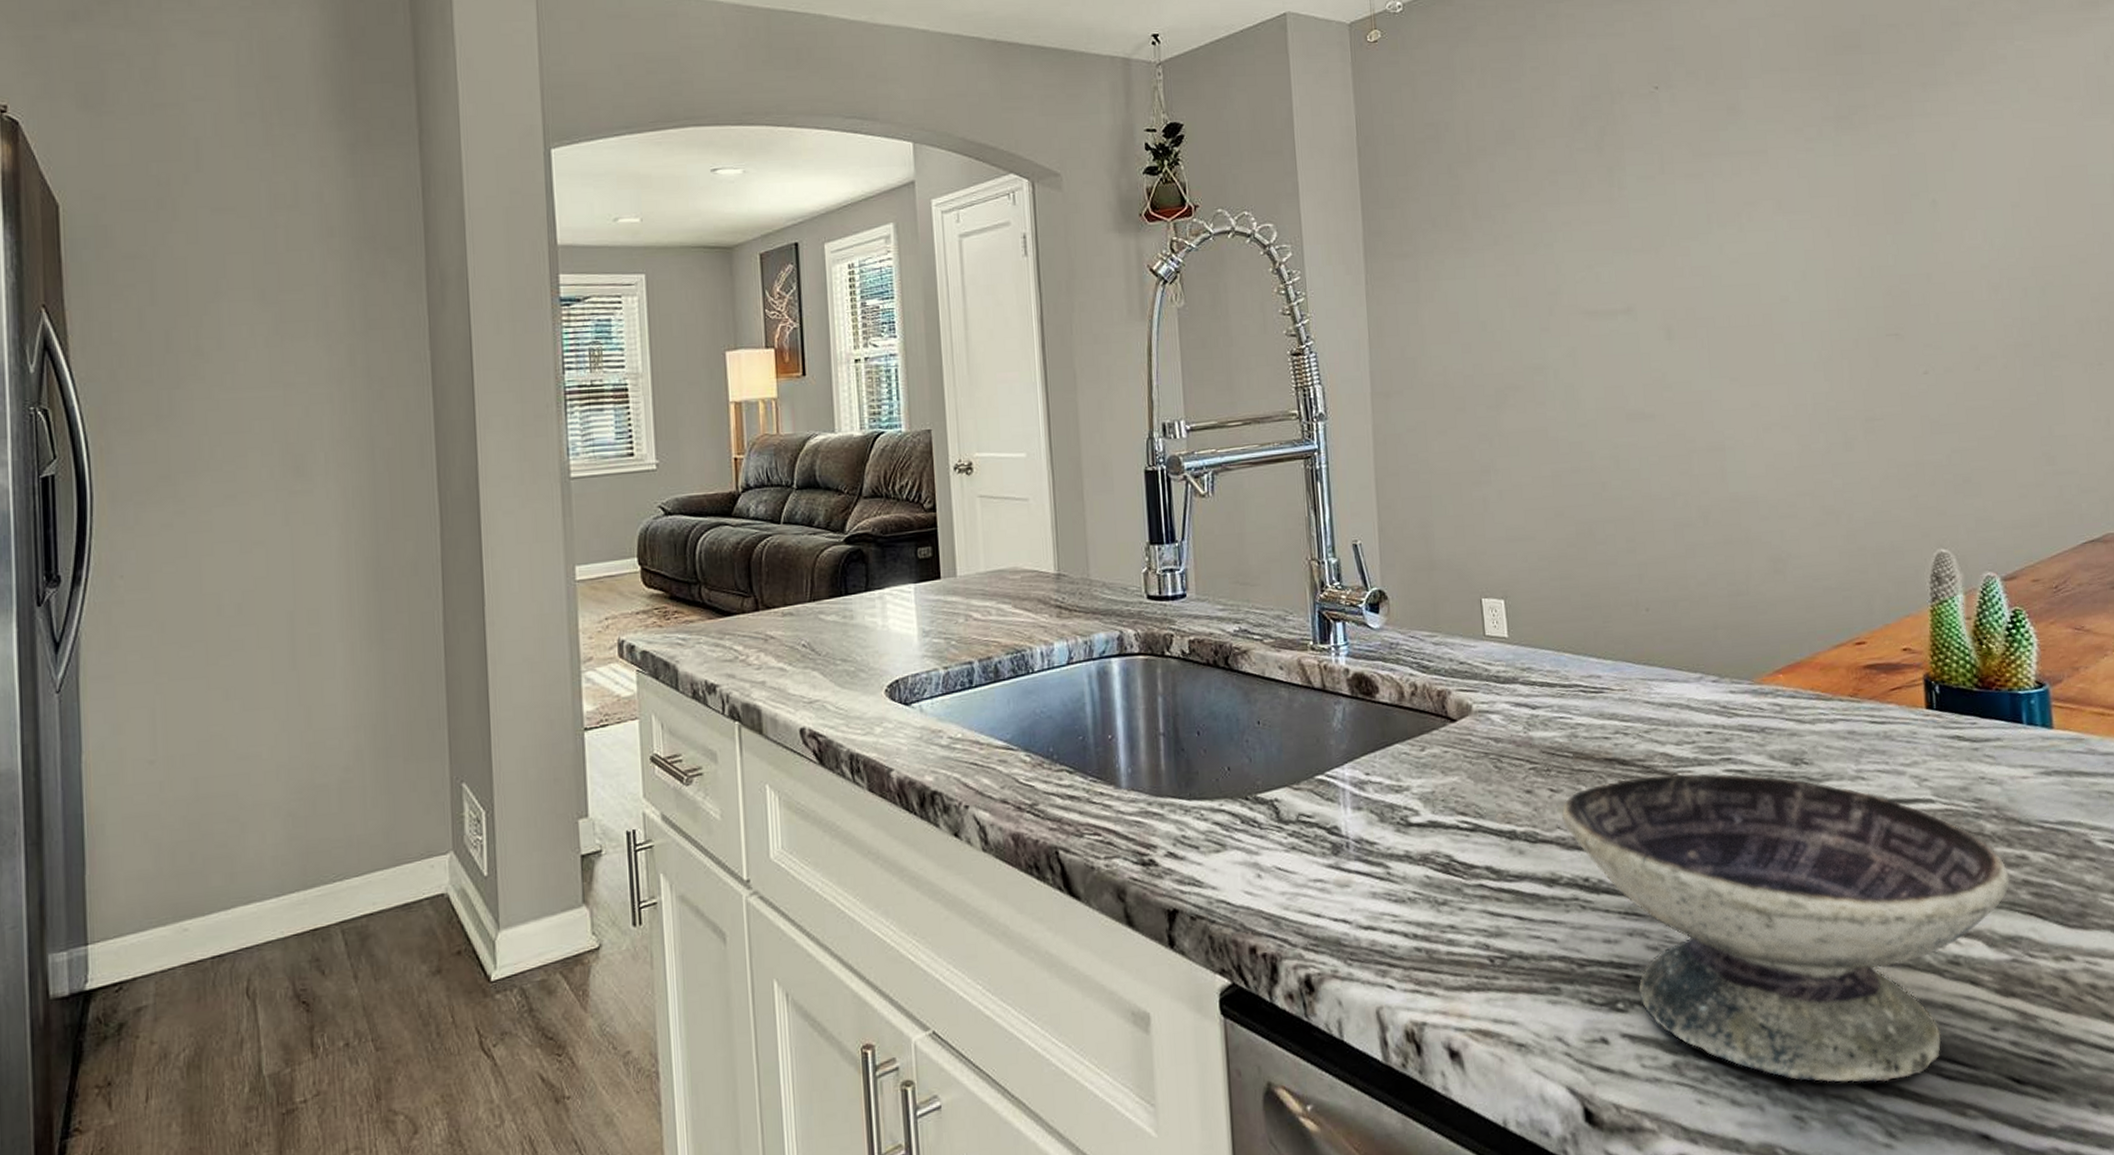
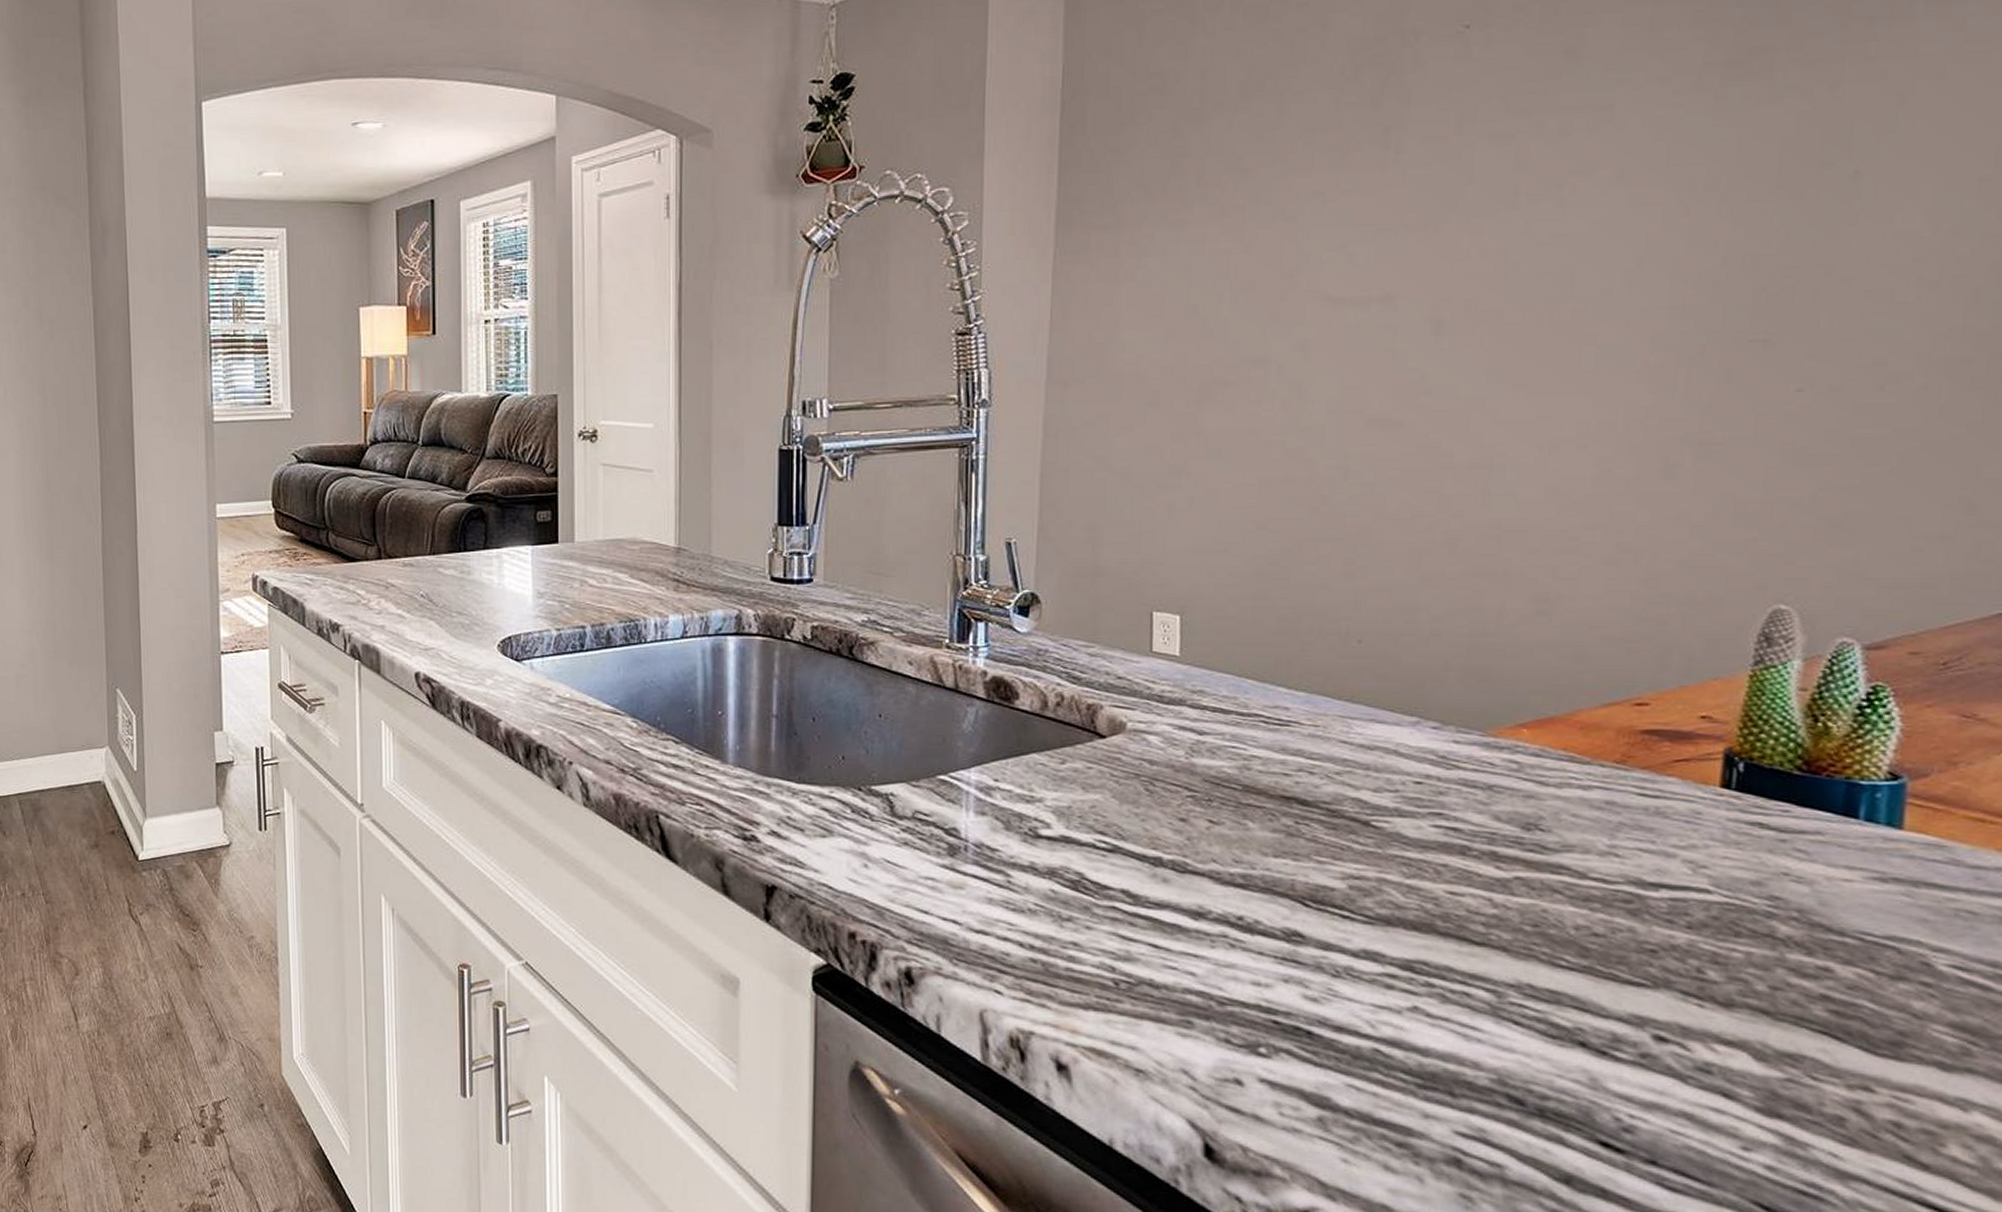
bowl: present [1562,773,2010,1083] -> none [1220,821,1801,1180]

